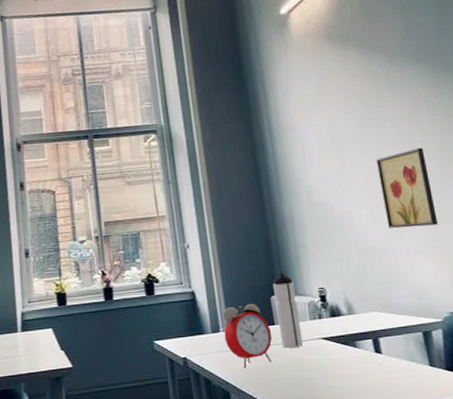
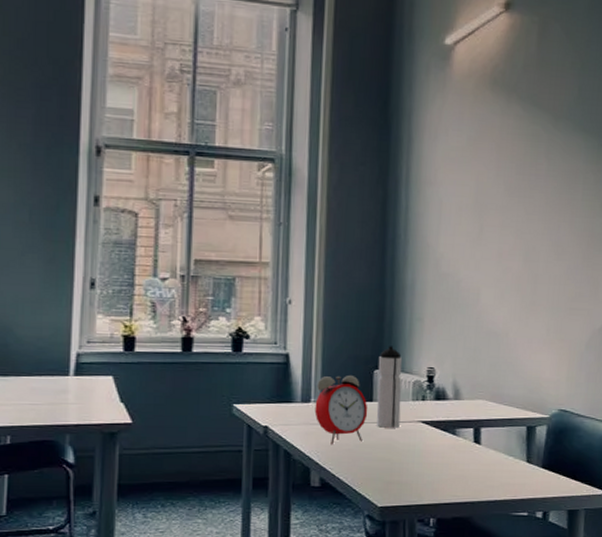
wall art: present [376,147,439,228] -> none [514,228,570,315]

